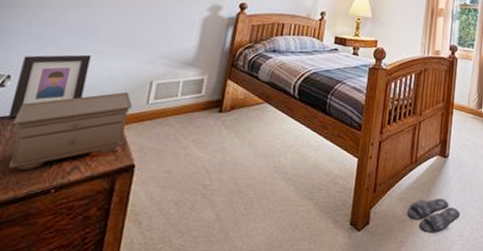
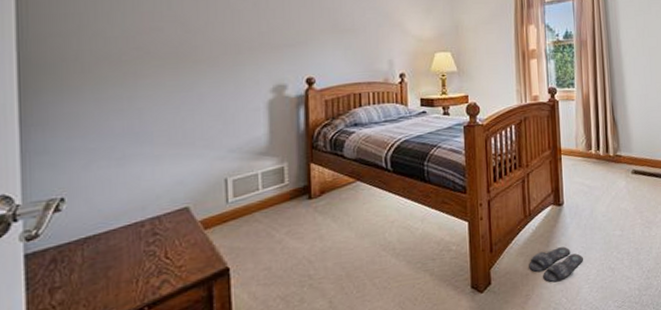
jewelry box: present [7,92,132,171] -> none [82,195,212,295]
picture frame: present [8,54,92,117] -> none [73,161,153,242]

